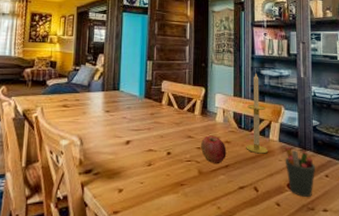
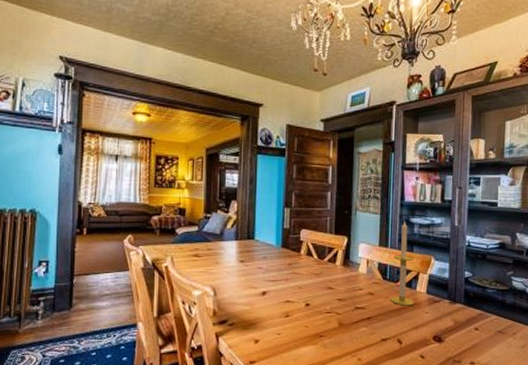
apple: present [201,135,227,164] -> none [342,286,369,316]
pen holder: present [285,147,316,197] -> none [432,299,466,350]

